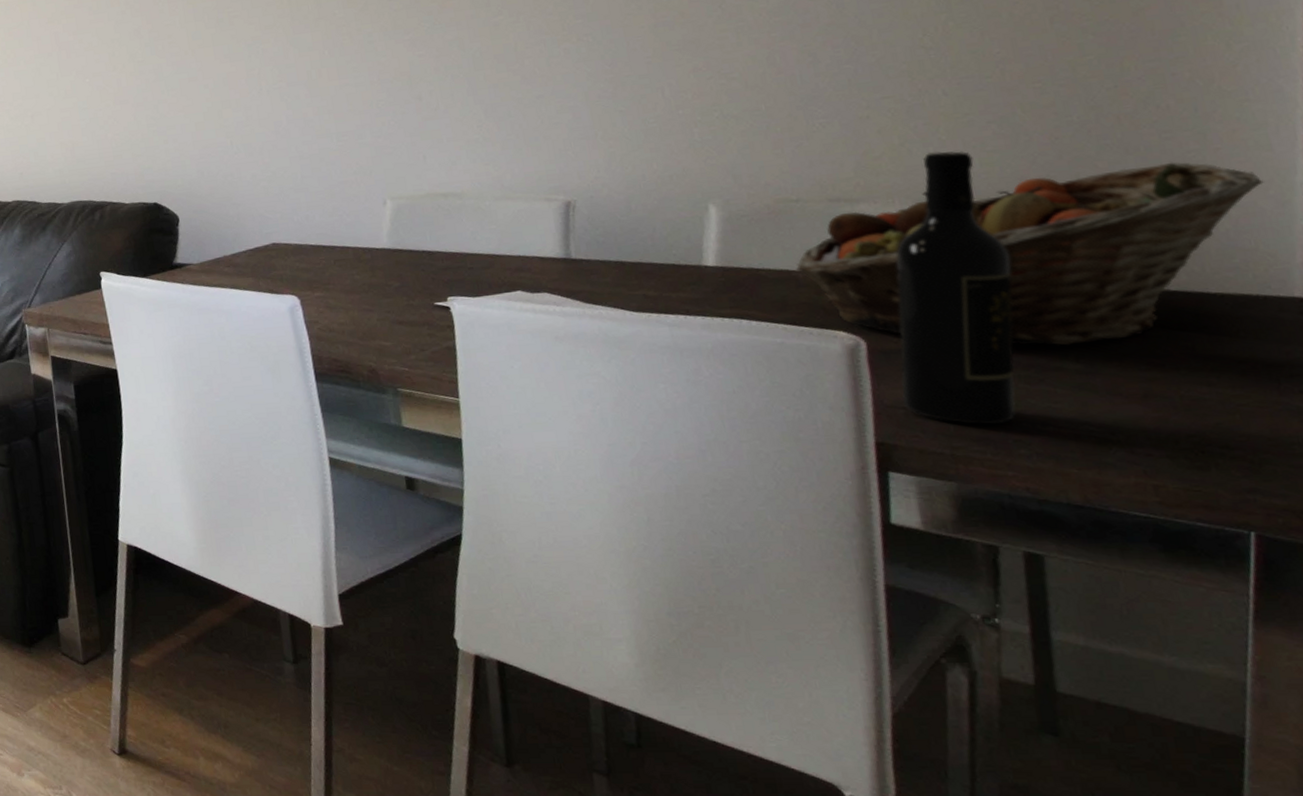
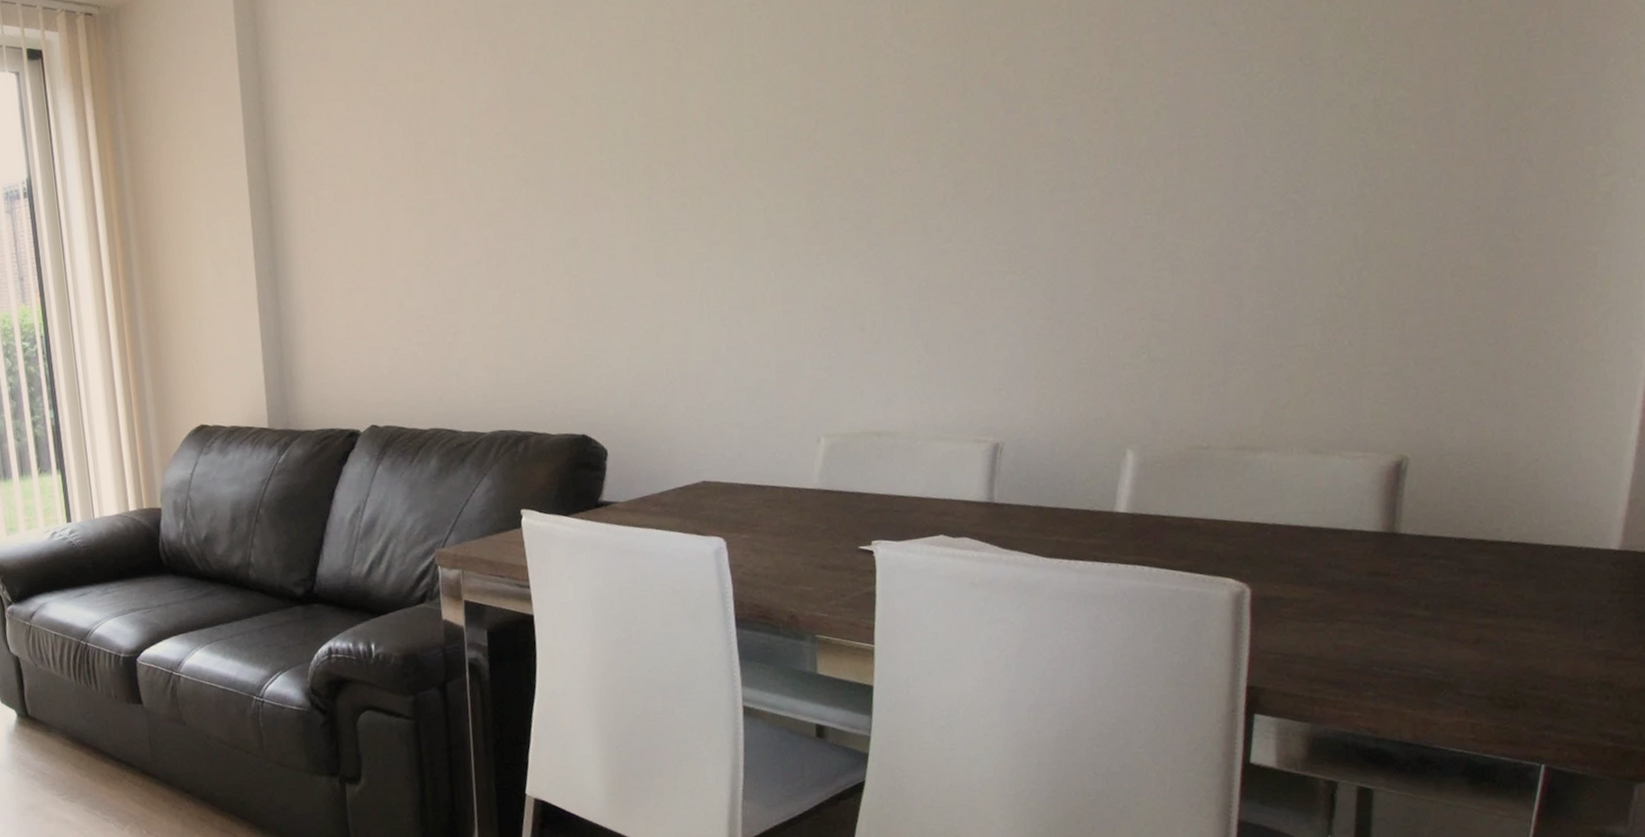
fruit basket: present [796,162,1264,346] -> none [1198,418,1603,594]
wine bottle: present [895,151,1016,426] -> none [1276,402,1385,669]

